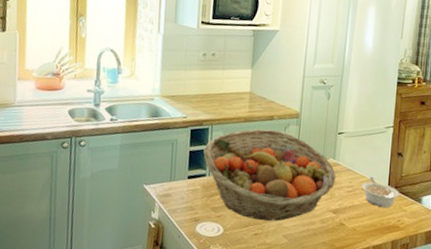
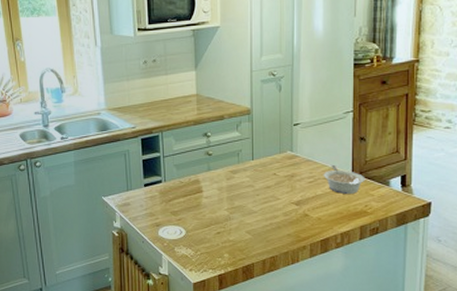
fruit basket: present [203,129,336,221] -> none [156,129,295,218]

